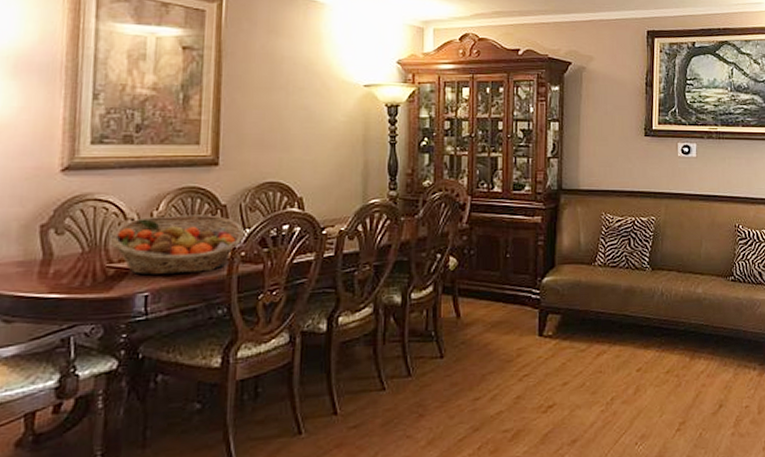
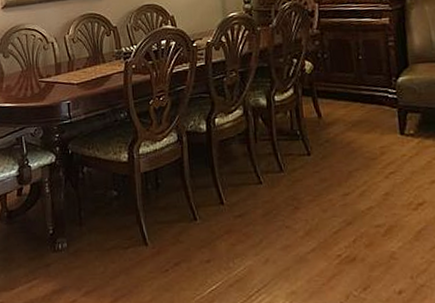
fruit basket: present [110,214,247,276] -> none [39,35,135,87]

